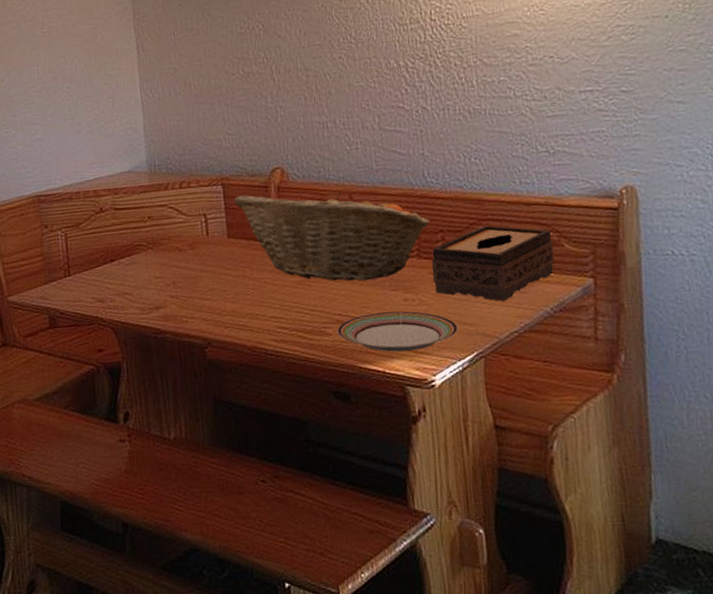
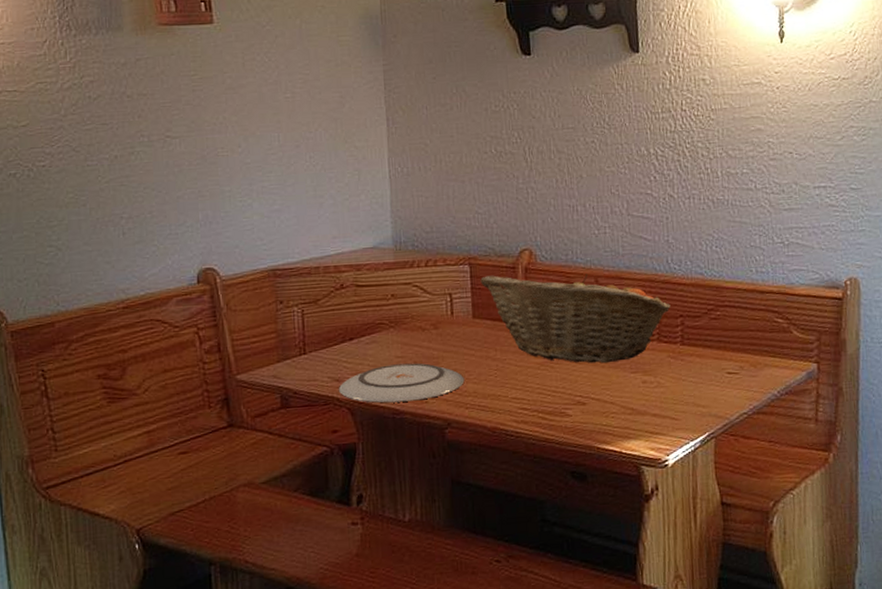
plate: none [102,283,223,323] -> present [339,363,465,403]
plate: present [337,311,458,352] -> none [577,393,692,433]
tissue box: present [431,225,555,301] -> none [670,311,784,384]

